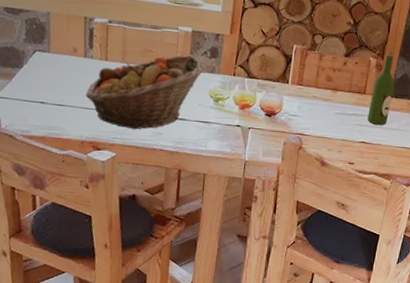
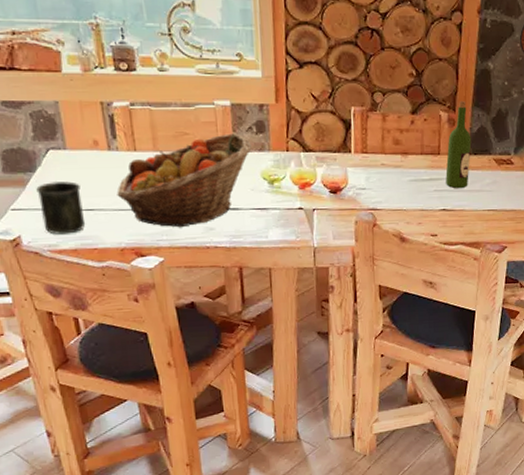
mug: none [20,78,56,124] -> present [36,181,86,235]

